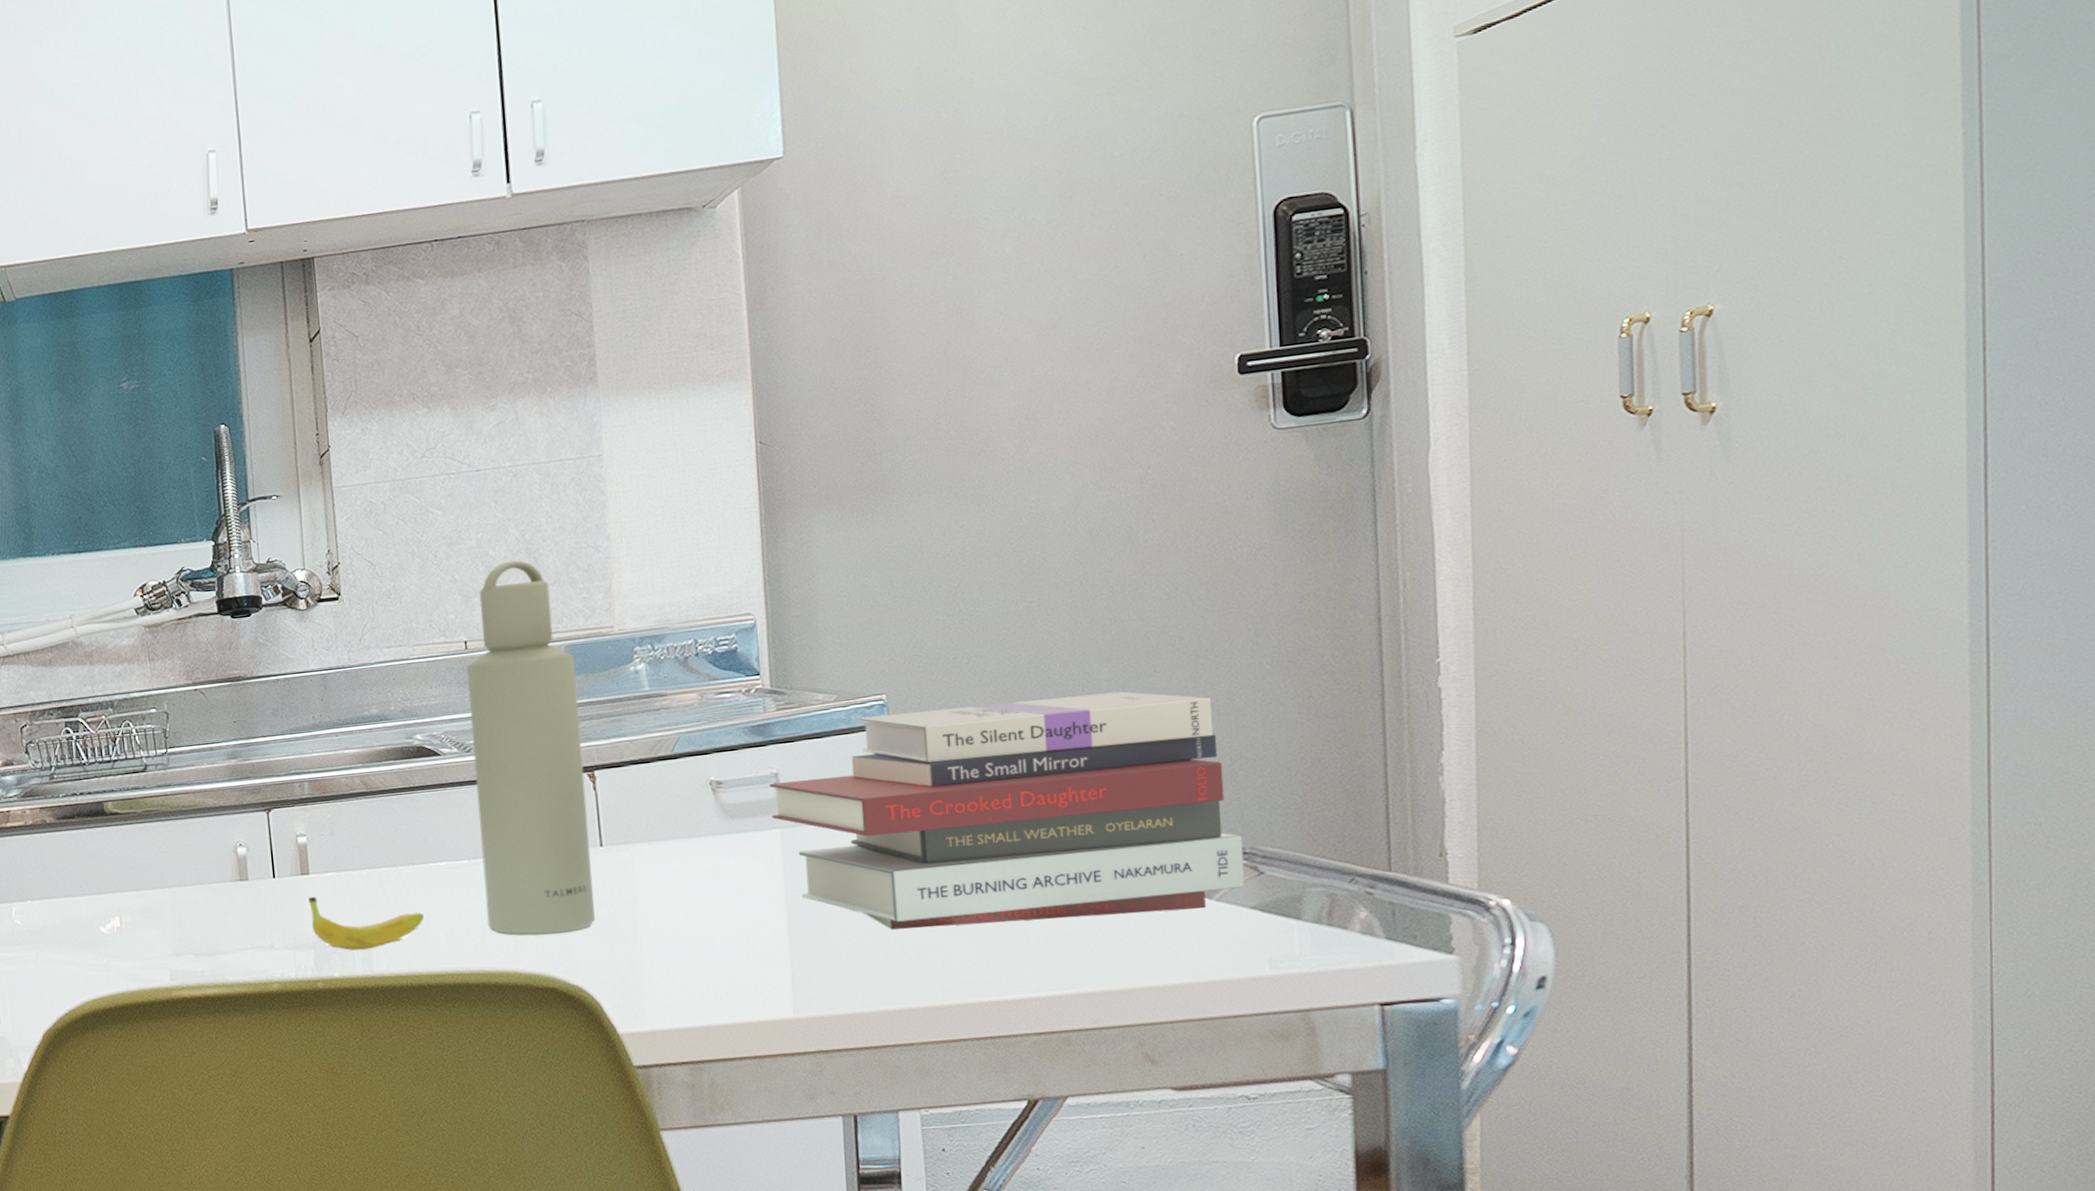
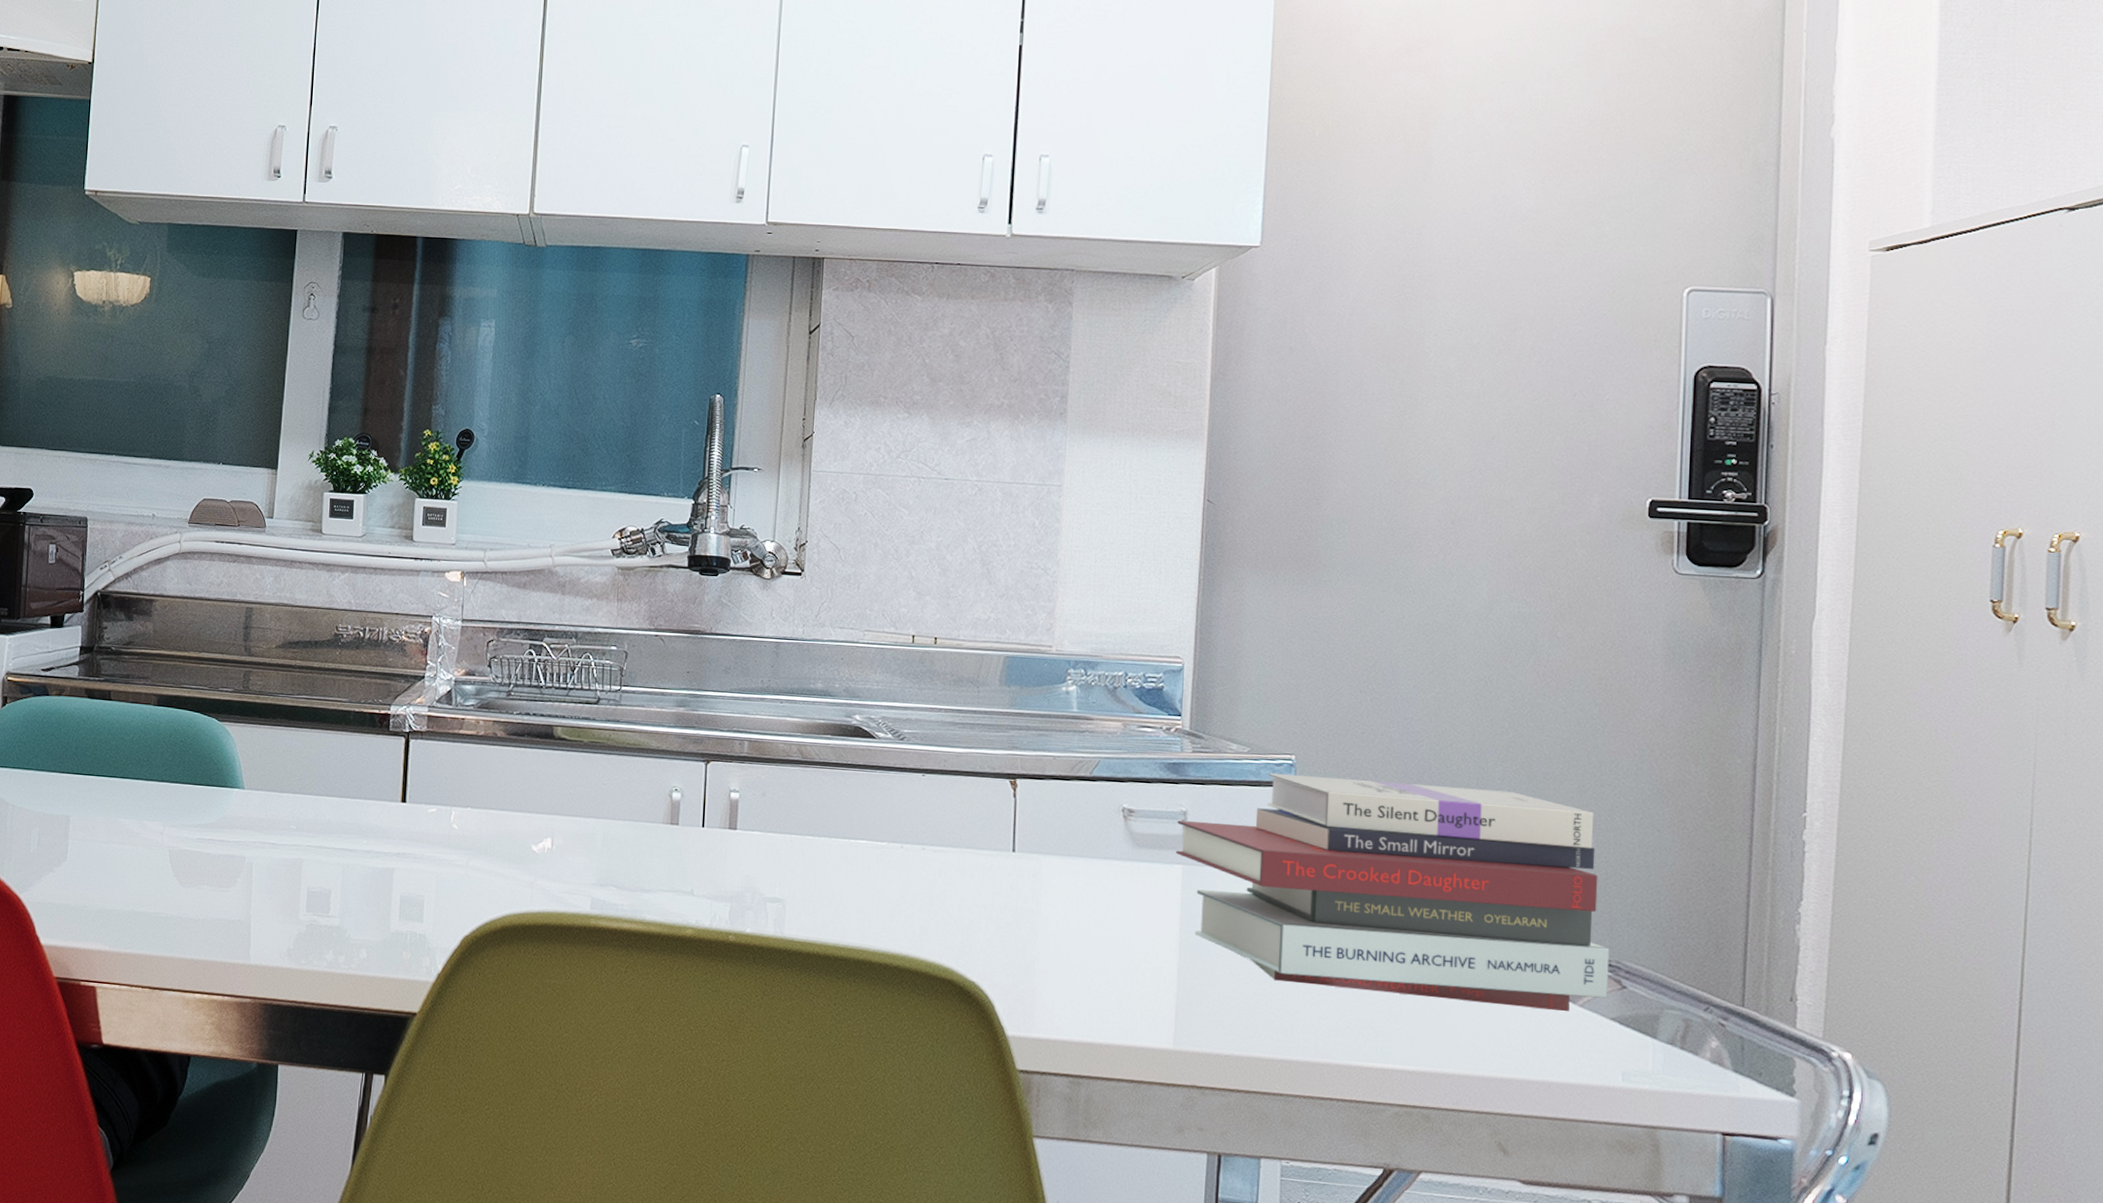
fruit: present [309,896,424,951] -> none [732,851,838,912]
bottle: present [466,560,596,936] -> none [898,568,1012,930]

